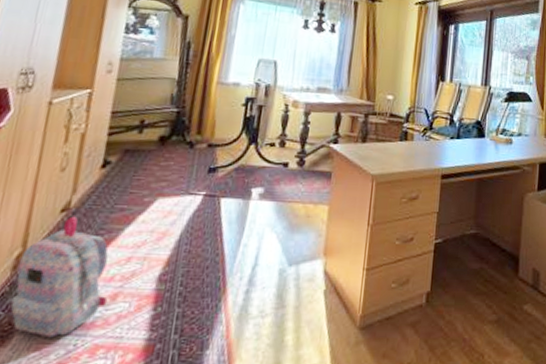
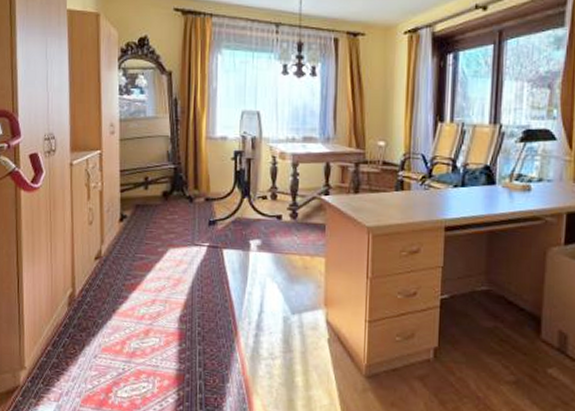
backpack: present [11,216,109,338] -> none [72,263,142,362]

